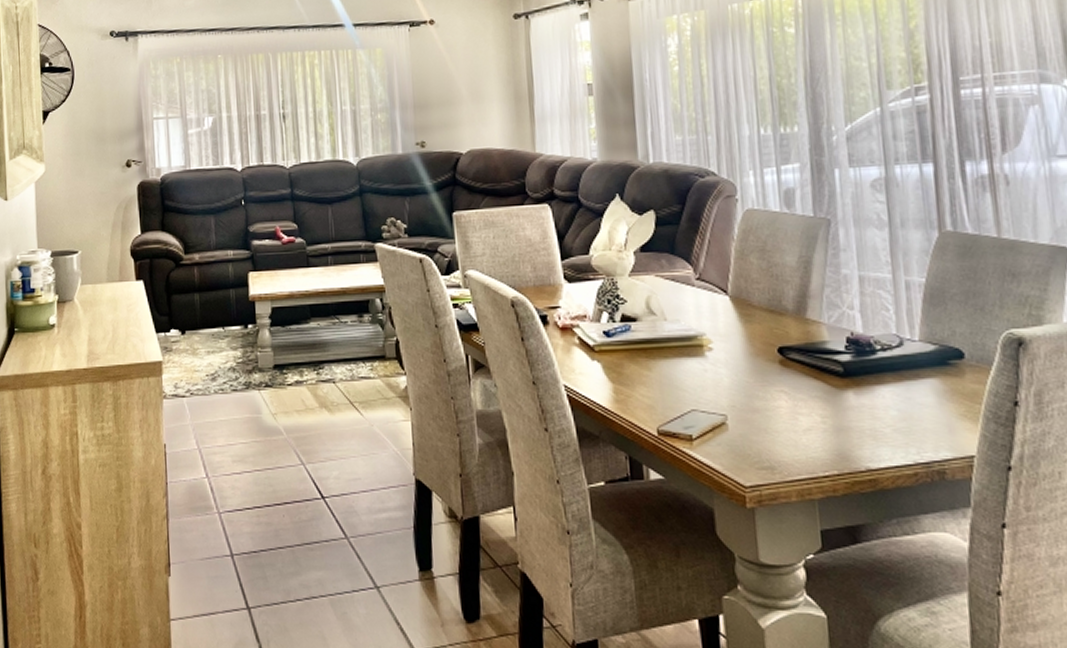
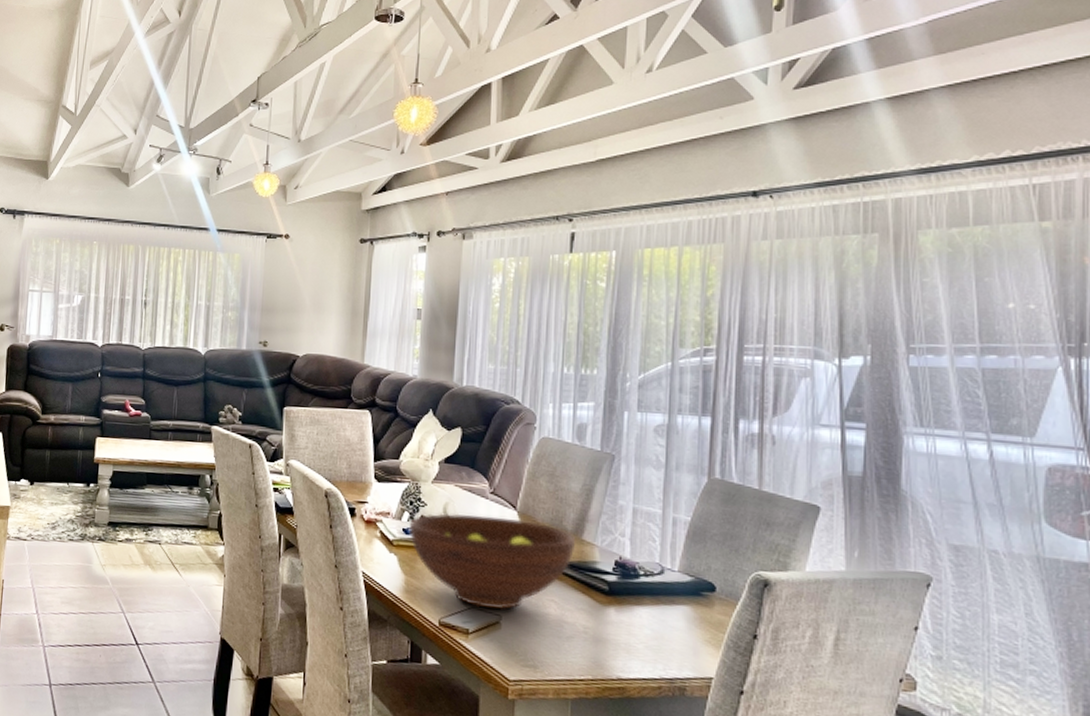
fruit bowl: none [610,305,799,409] -> present [408,513,575,610]

